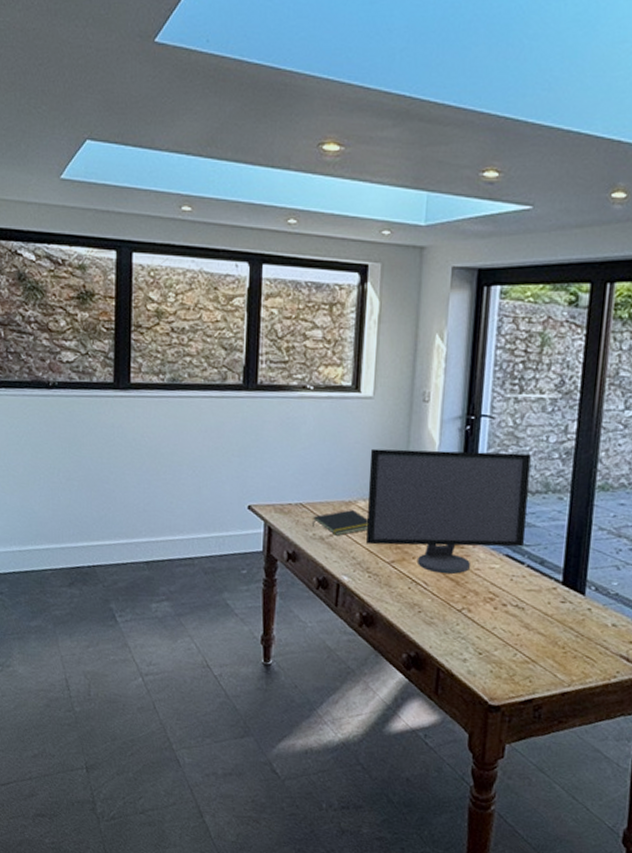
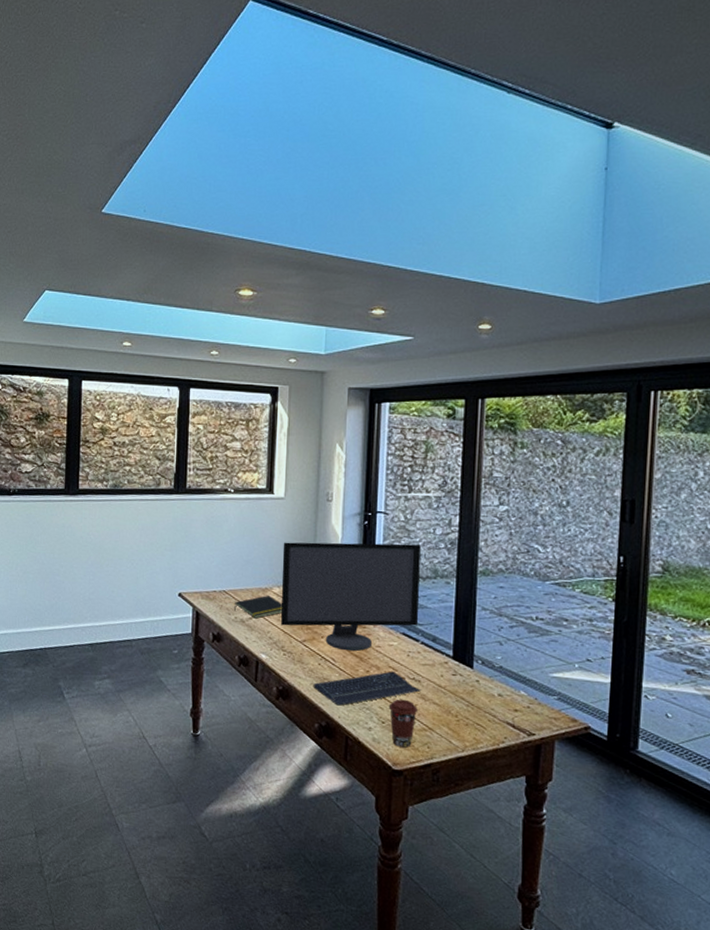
keyboard: none [401,597,524,635] -> present [313,671,421,706]
coffee cup: none [487,628,520,682] -> present [388,699,417,748]

